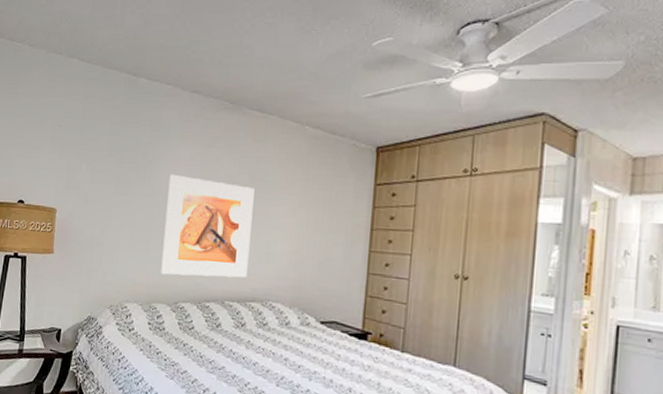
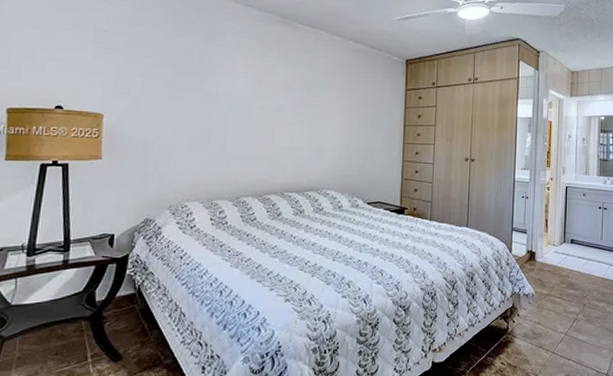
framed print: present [161,174,255,278] -> none [221,80,308,173]

